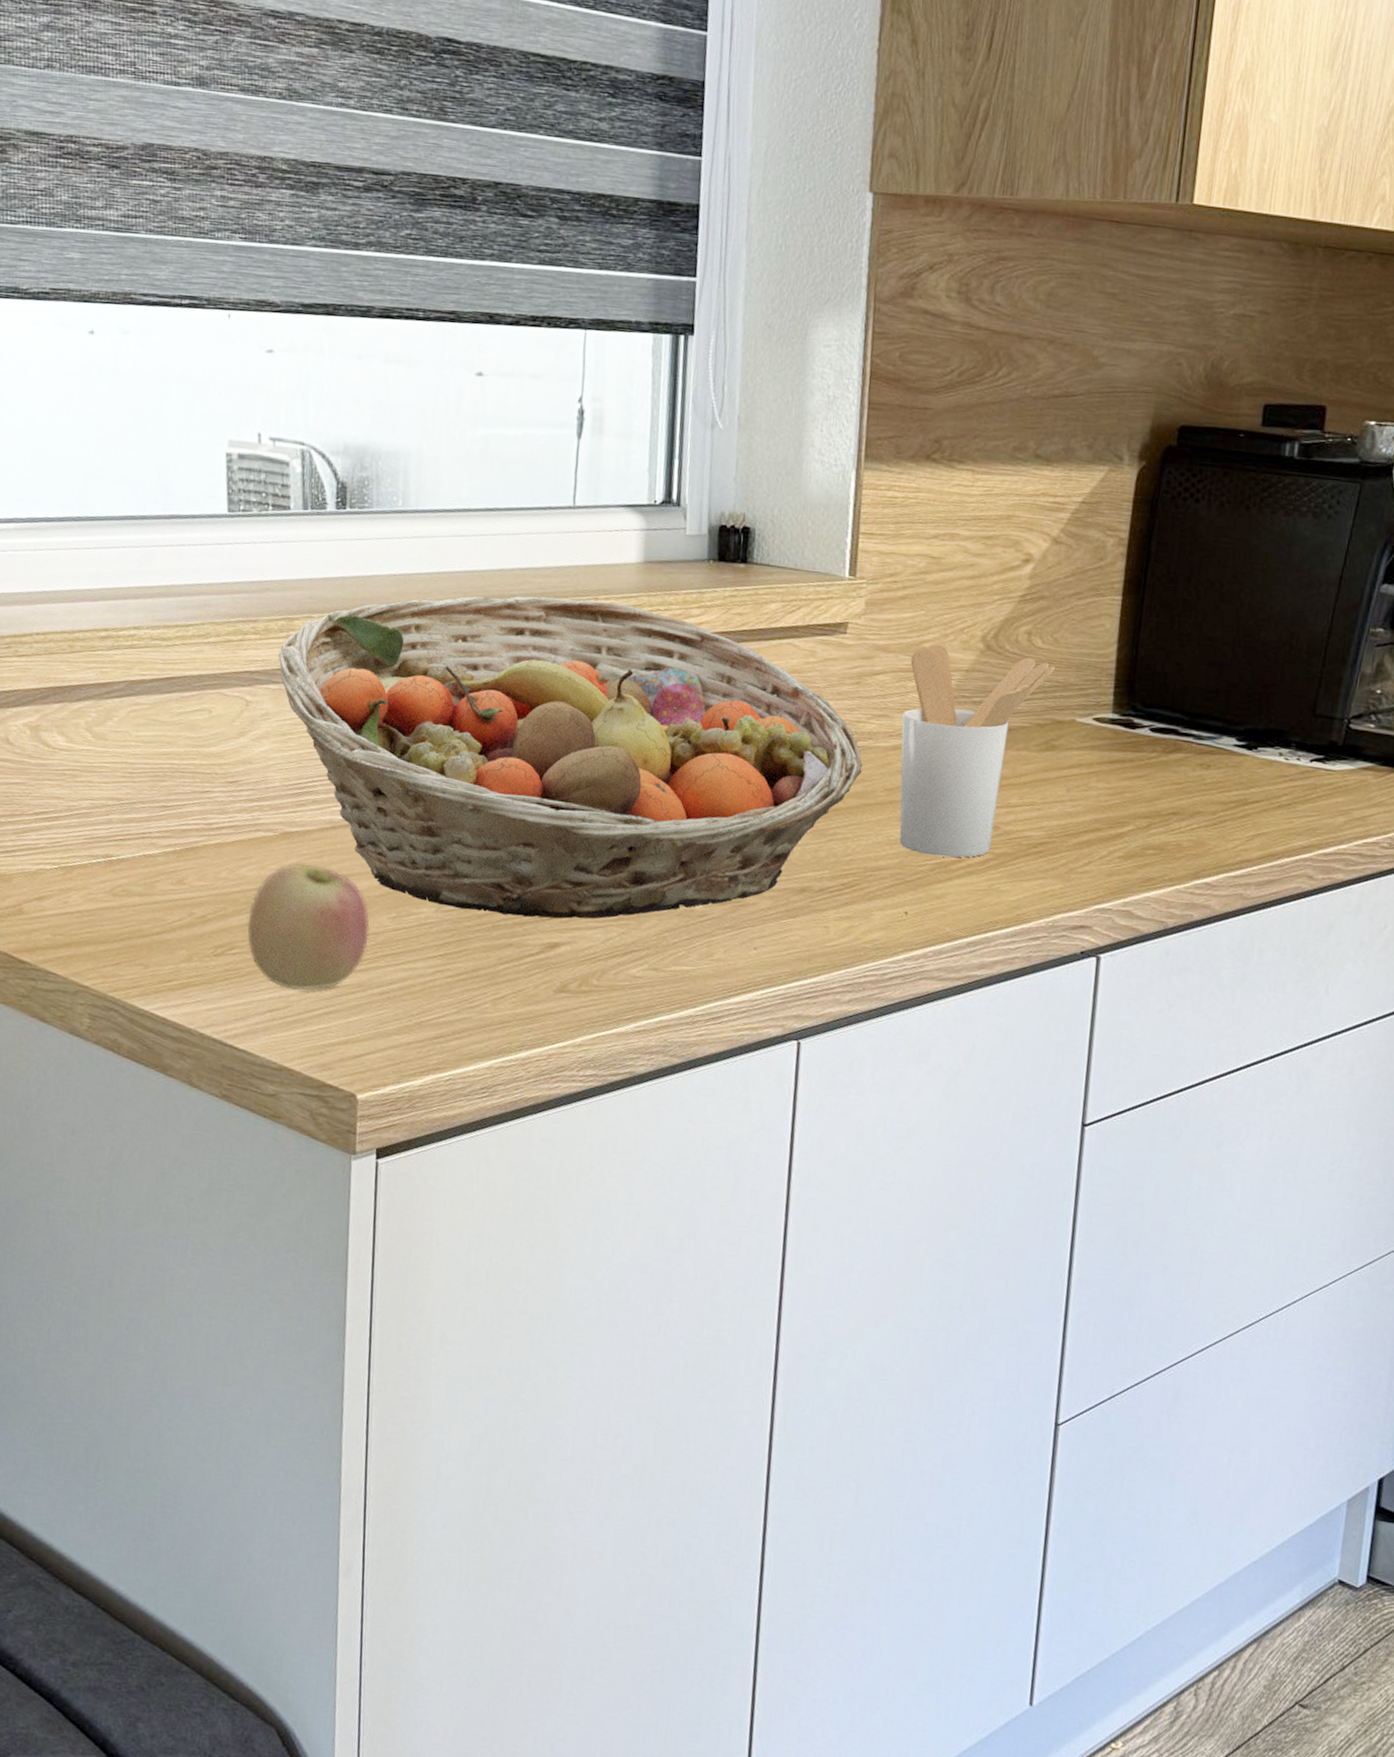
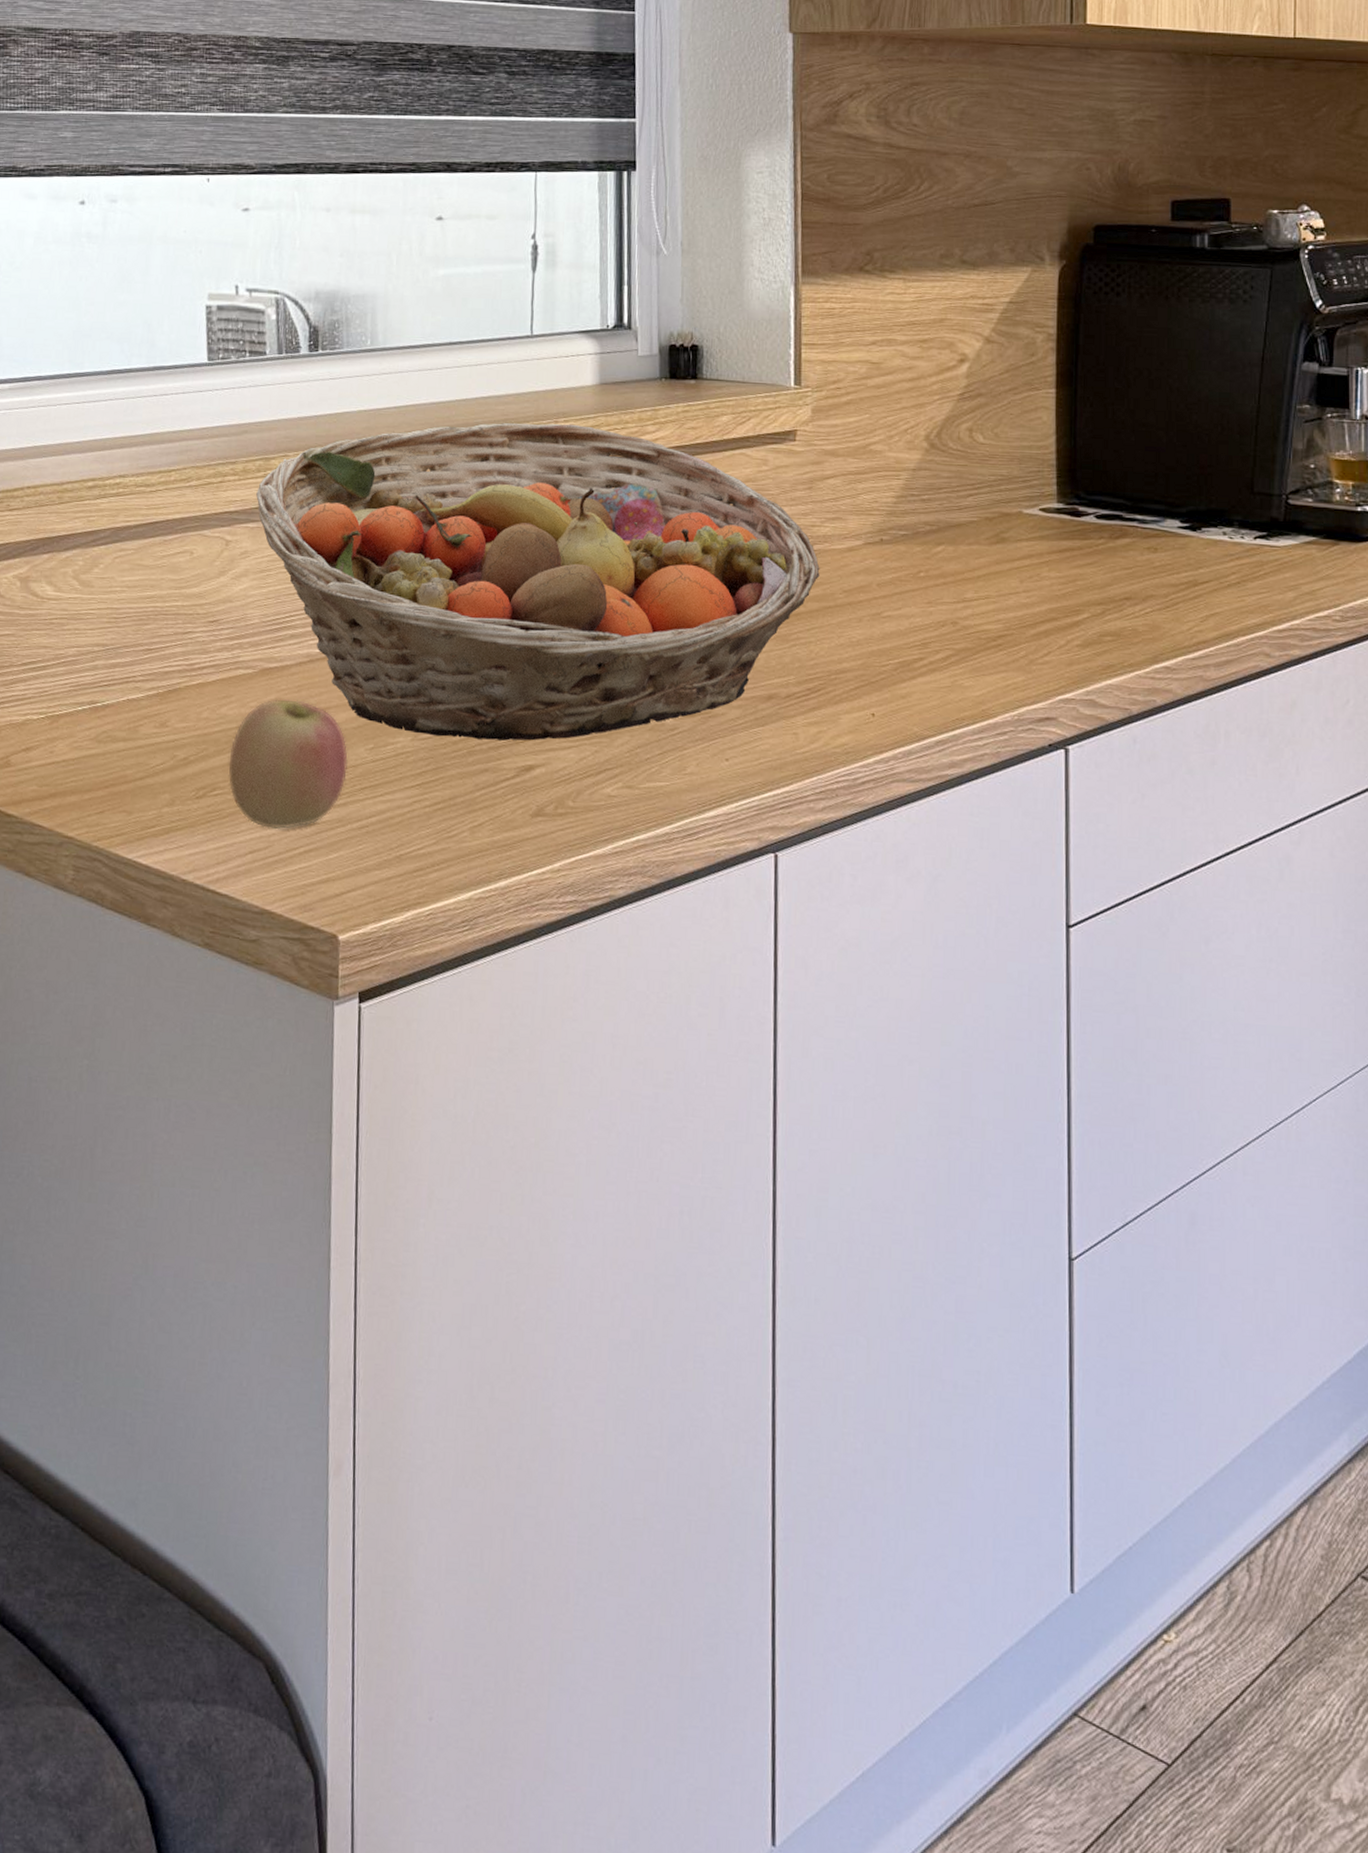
utensil holder: present [899,643,1055,858] -> none [854,445,997,656]

